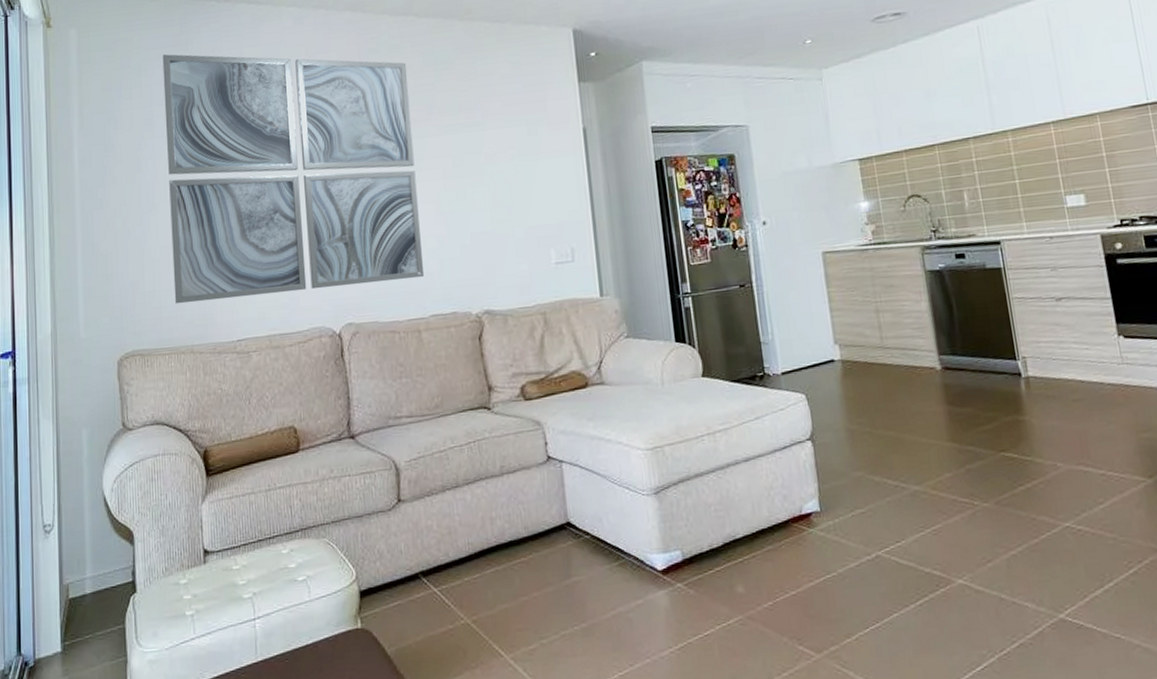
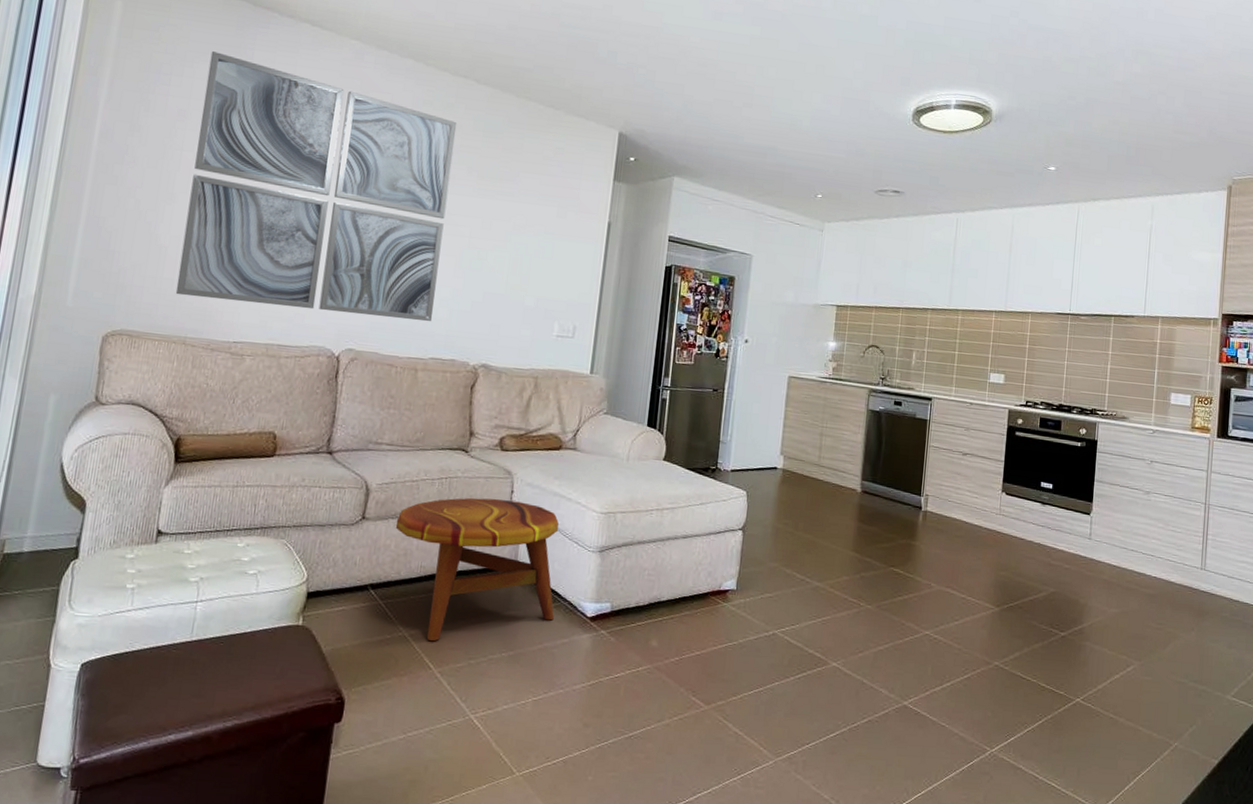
side table: none [433,453,621,626] -> present [395,497,560,642]

